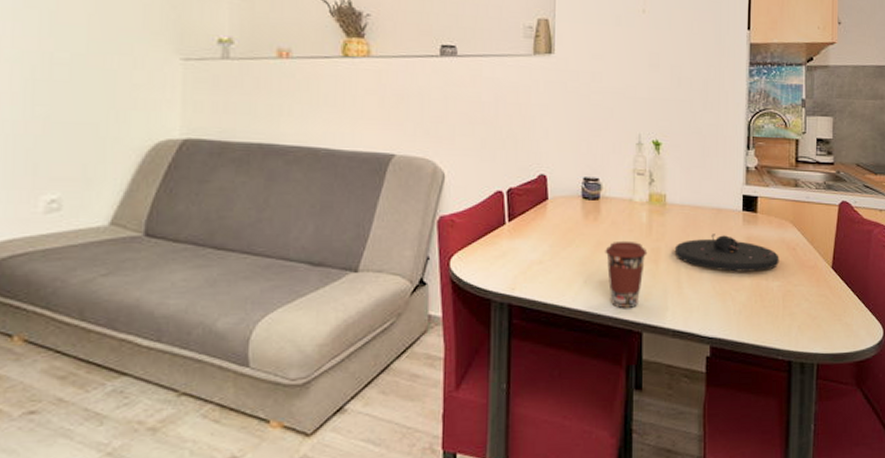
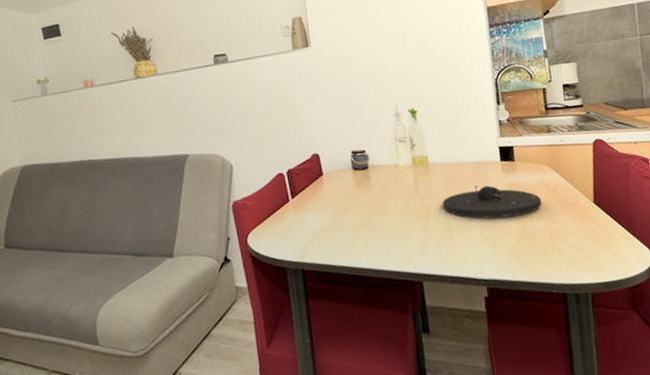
coffee cup: present [605,240,648,308] -> none [379,201,418,262]

